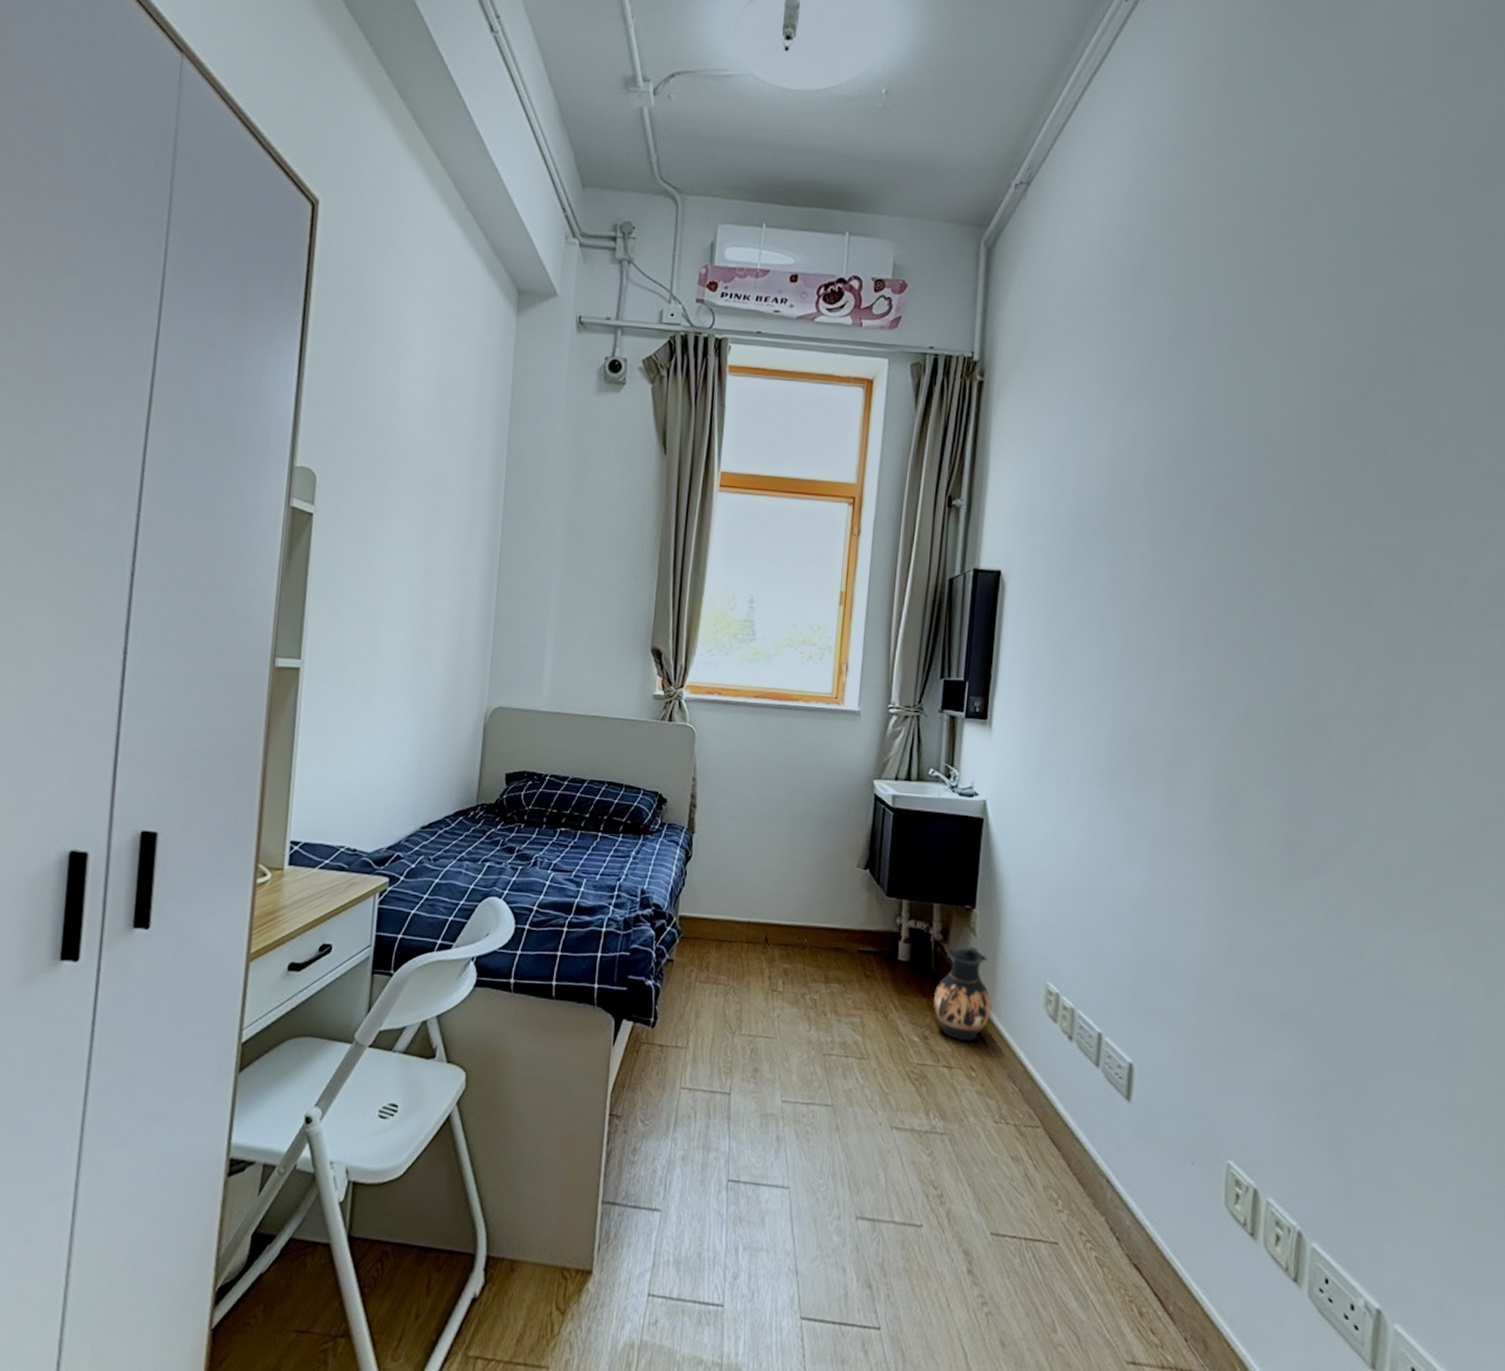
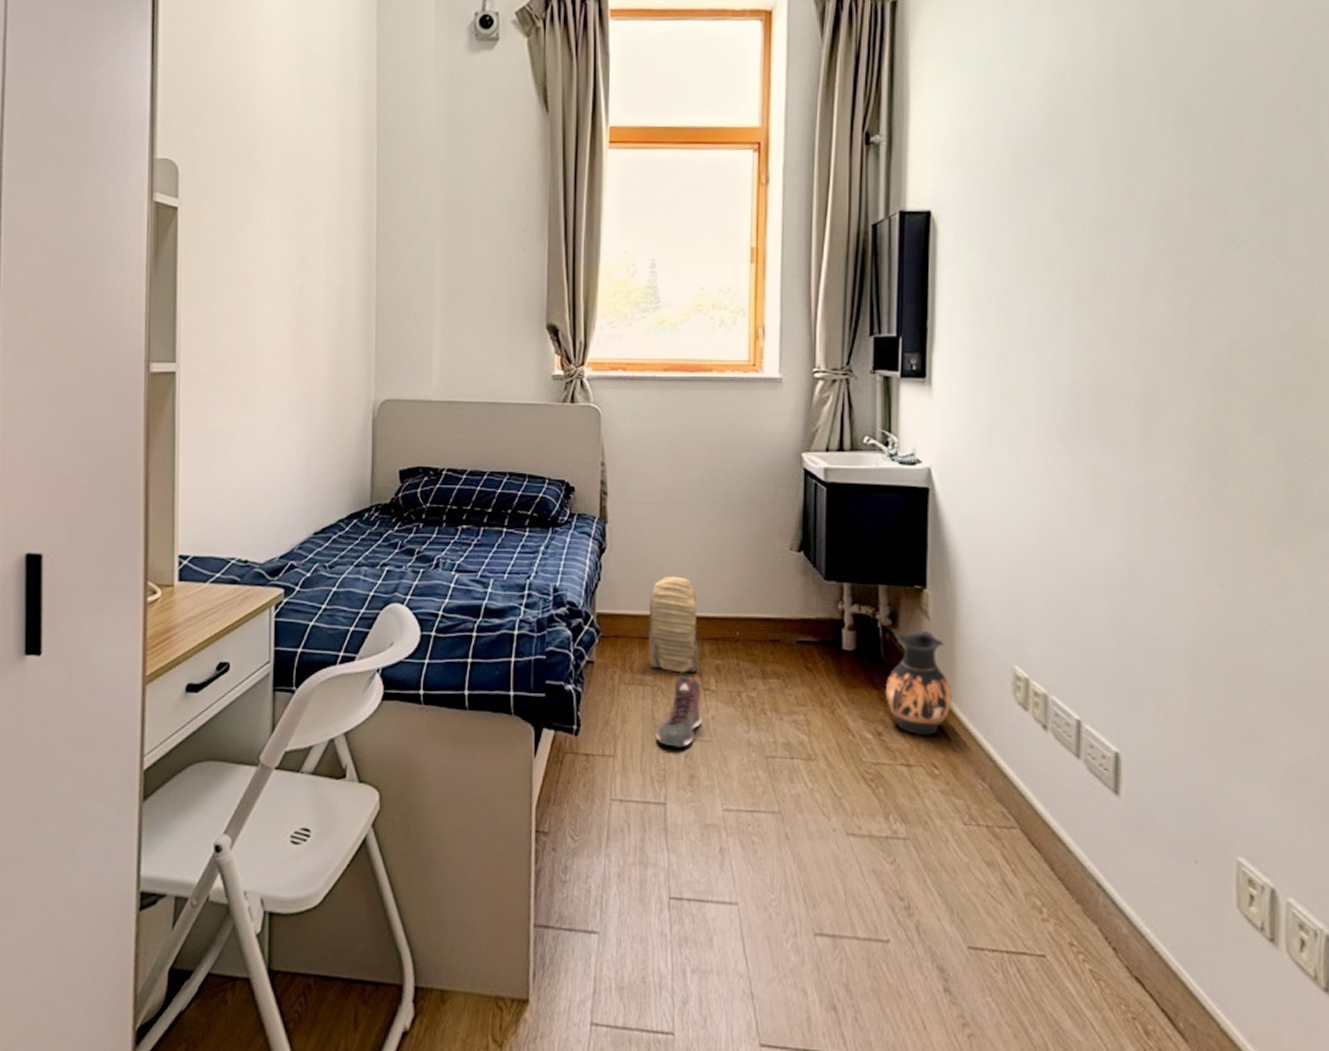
knee pad: none [724,885,771,975] -> present [648,576,699,673]
sneaker: none [725,977,769,1043] -> present [655,675,703,748]

